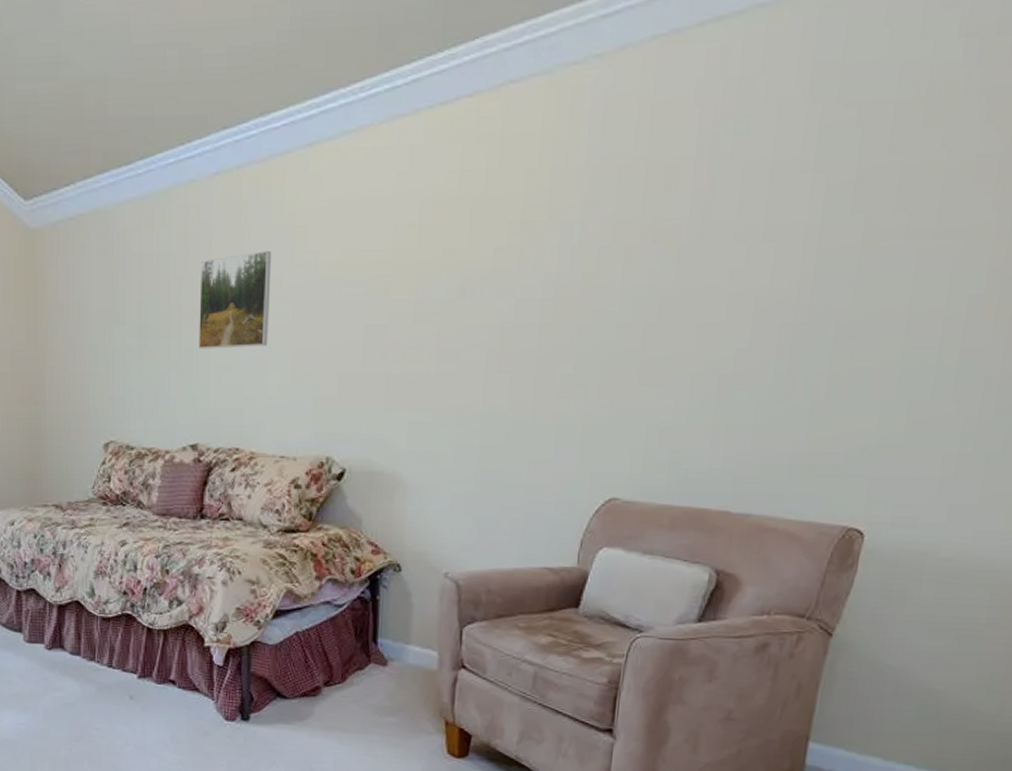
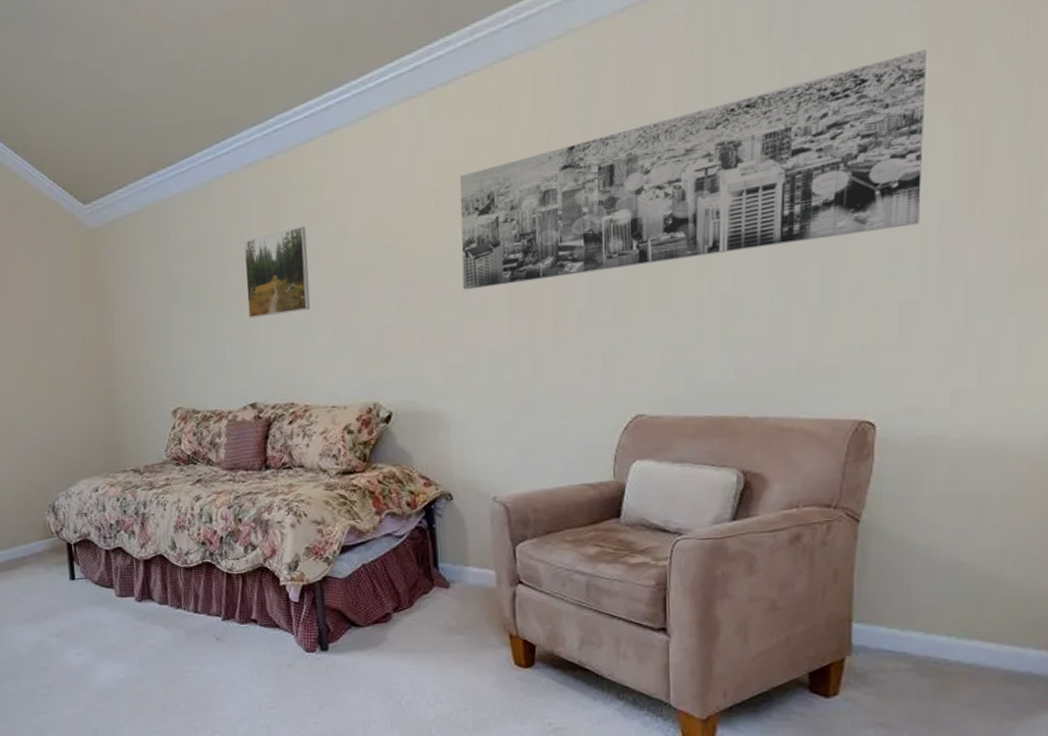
wall art: none [439,122,983,341] -> present [460,49,928,290]

